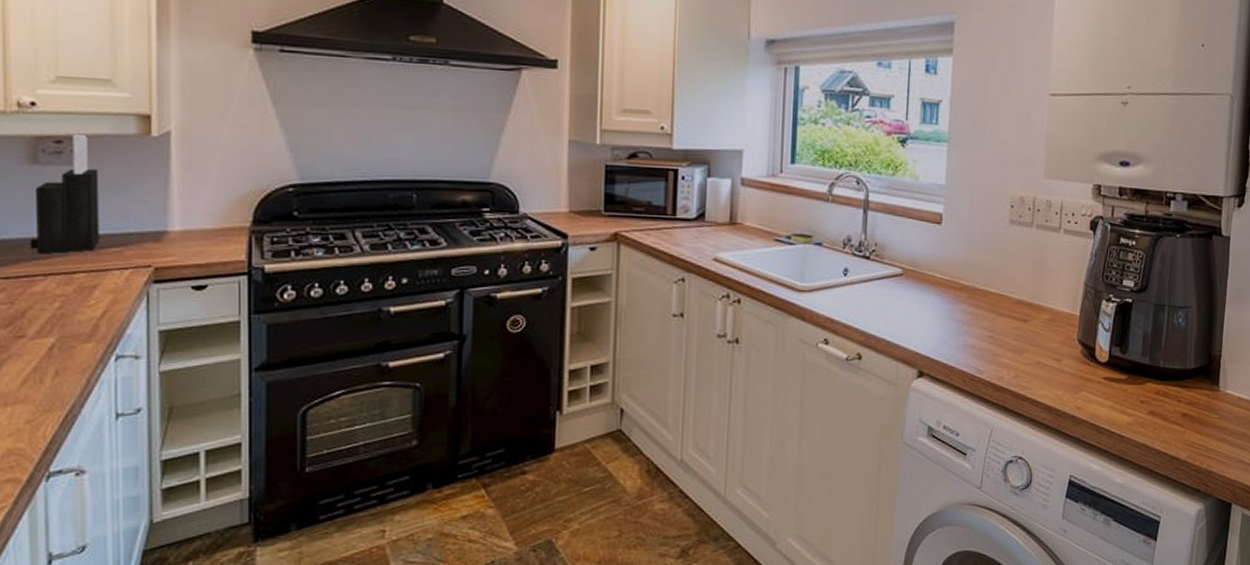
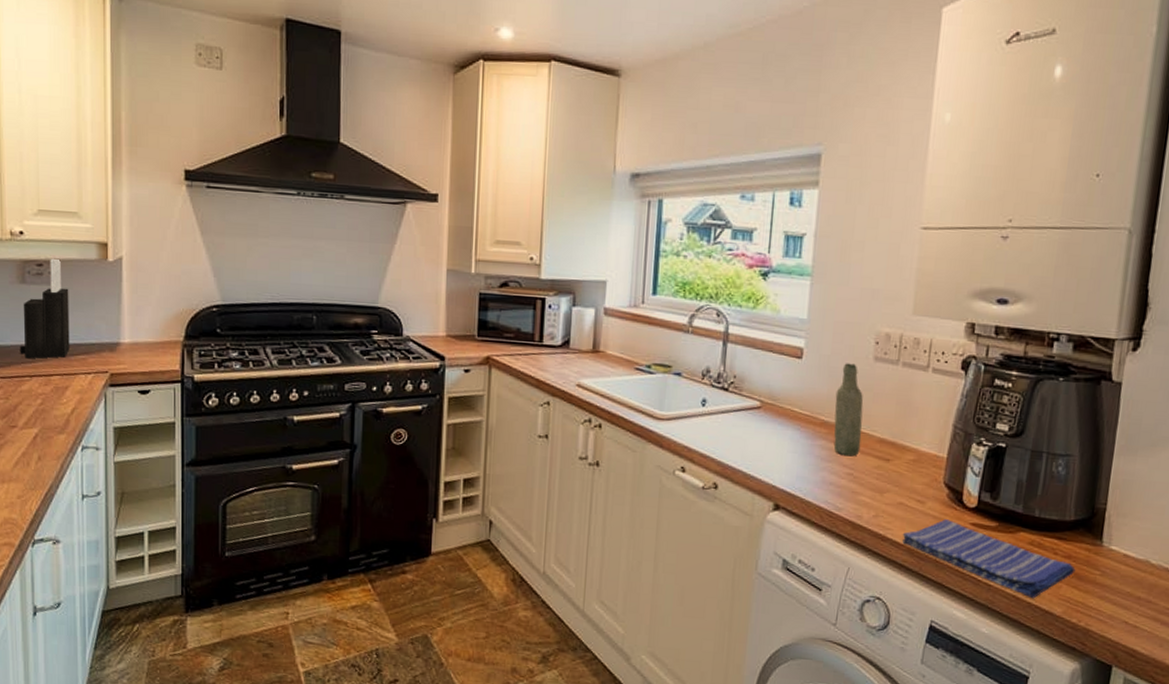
bottle: none [973,227,1001,319] -> present [833,363,864,457]
dish towel: none [1041,375,1197,446] -> present [902,519,1076,599]

